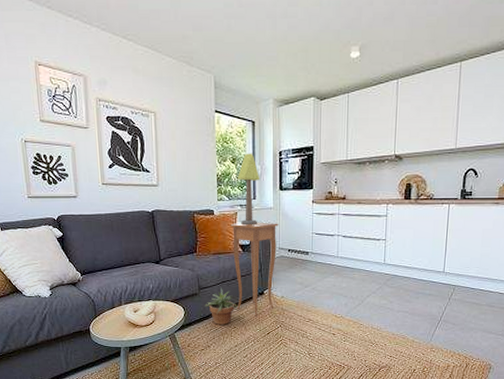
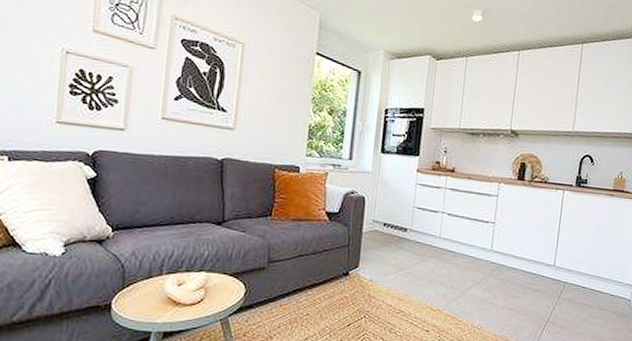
potted plant: present [205,287,239,326] -> none [273,262,316,311]
side table: present [230,222,279,317] -> none [313,185,376,303]
table lamp: present [238,153,260,226] -> none [331,105,360,190]

